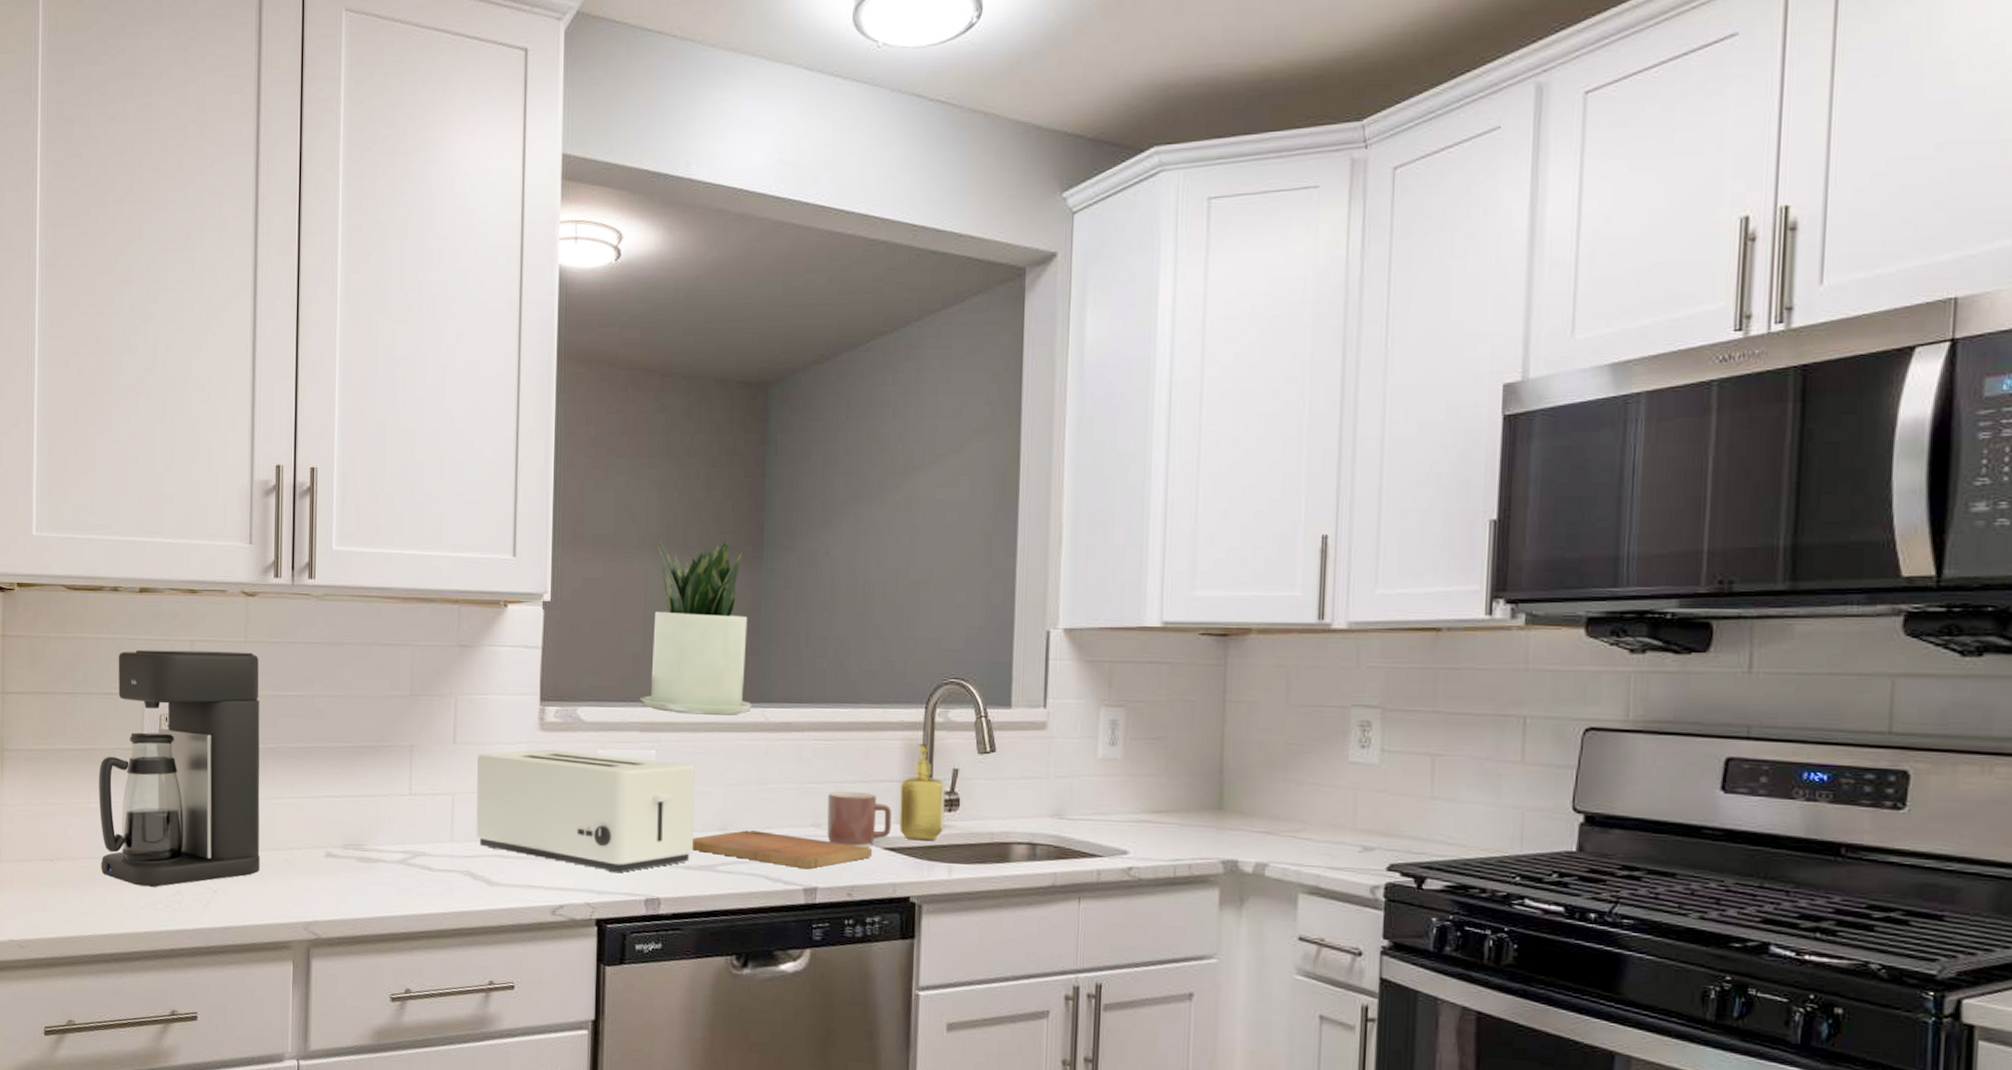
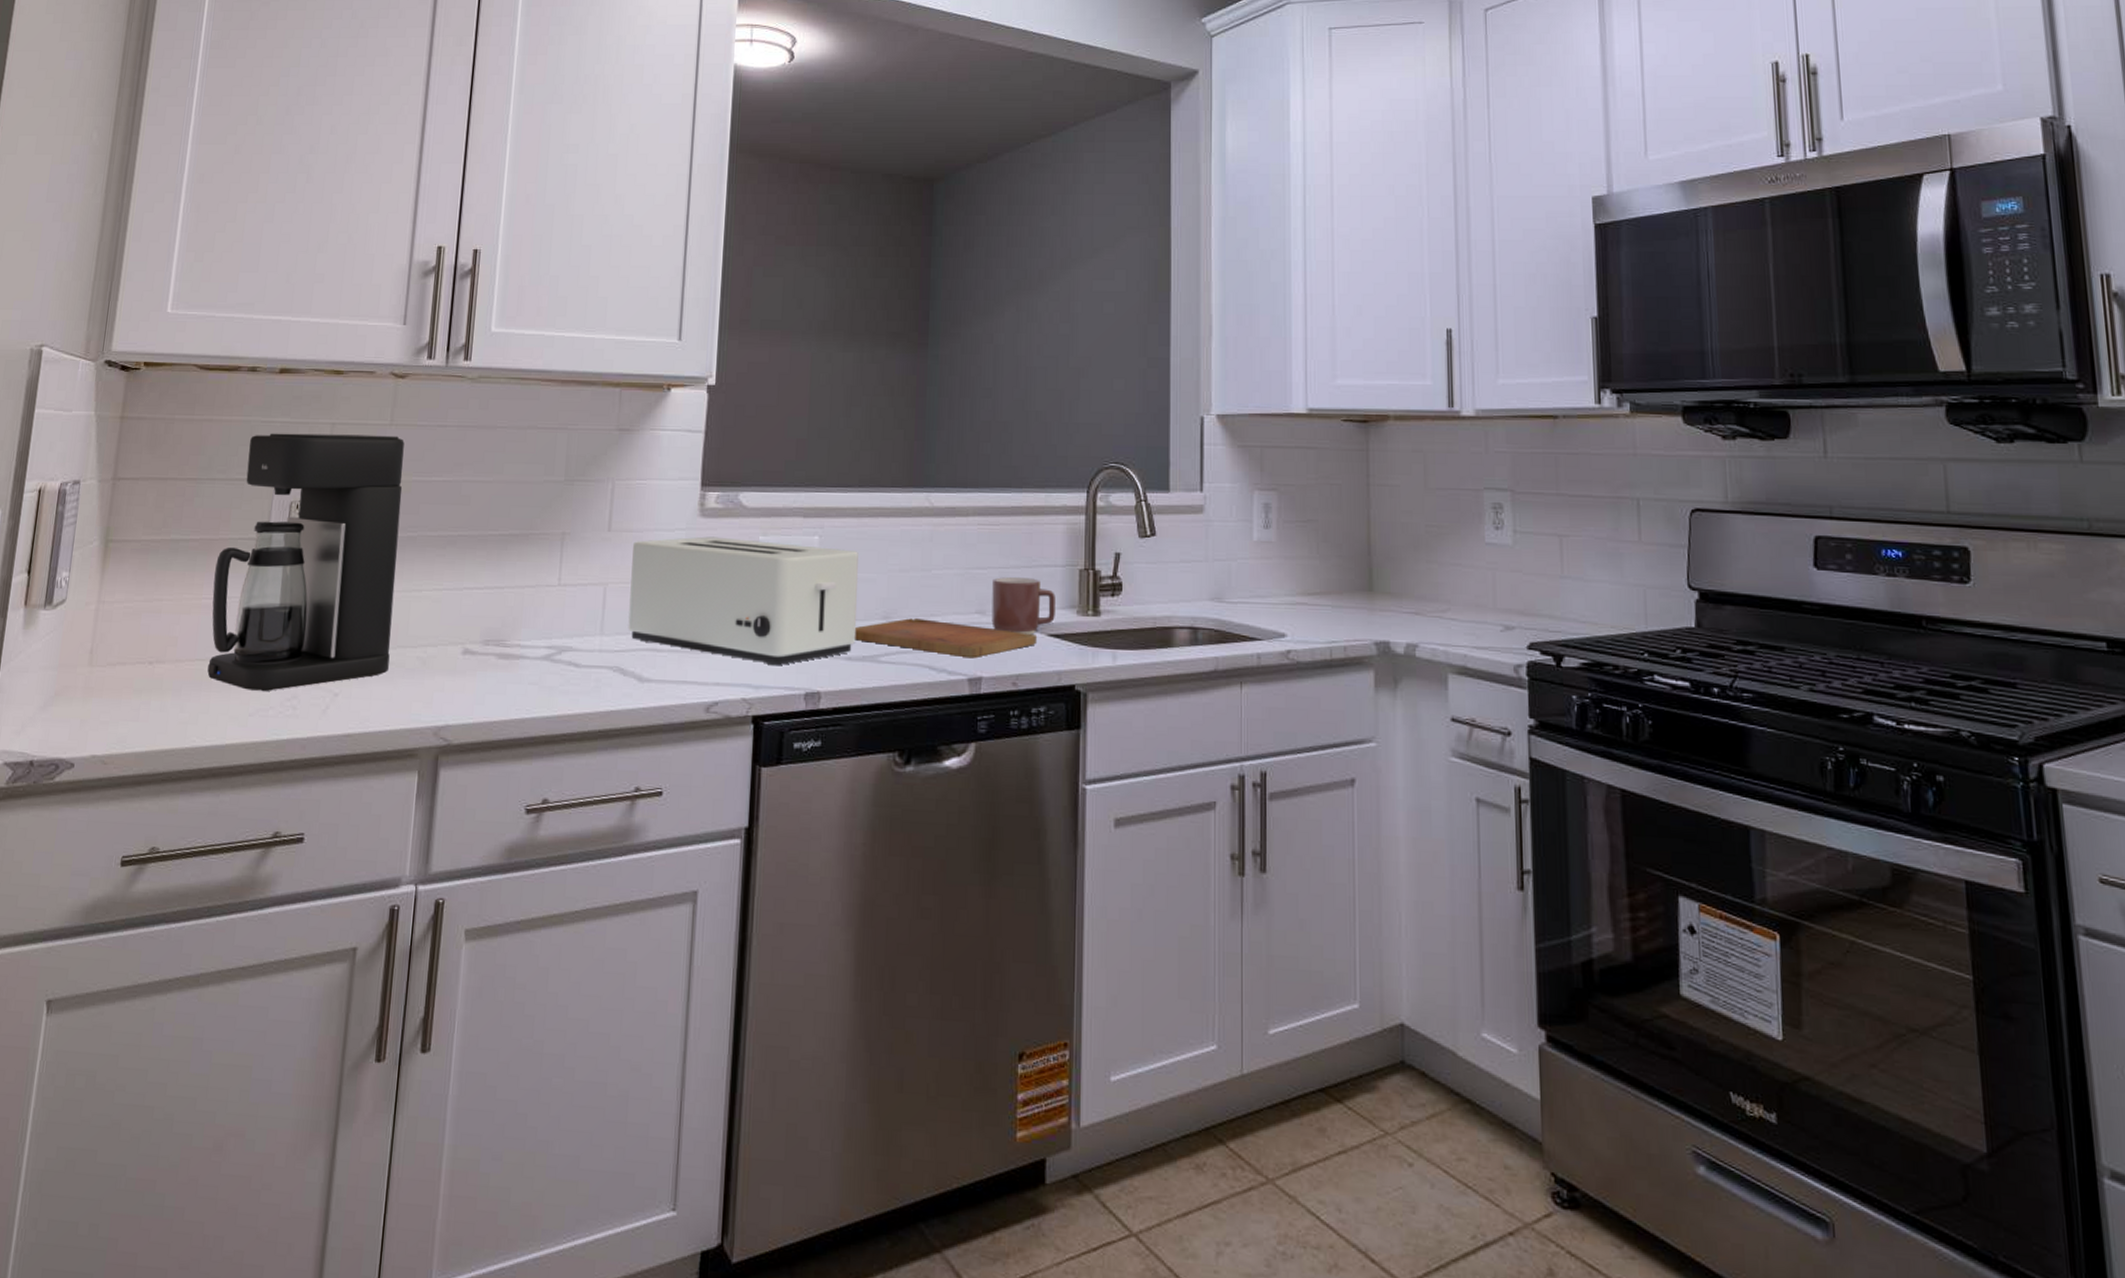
planter: present [640,538,753,715] -> none [803,324,918,500]
soap dispenser: present [899,744,946,840] -> none [1064,528,1108,626]

